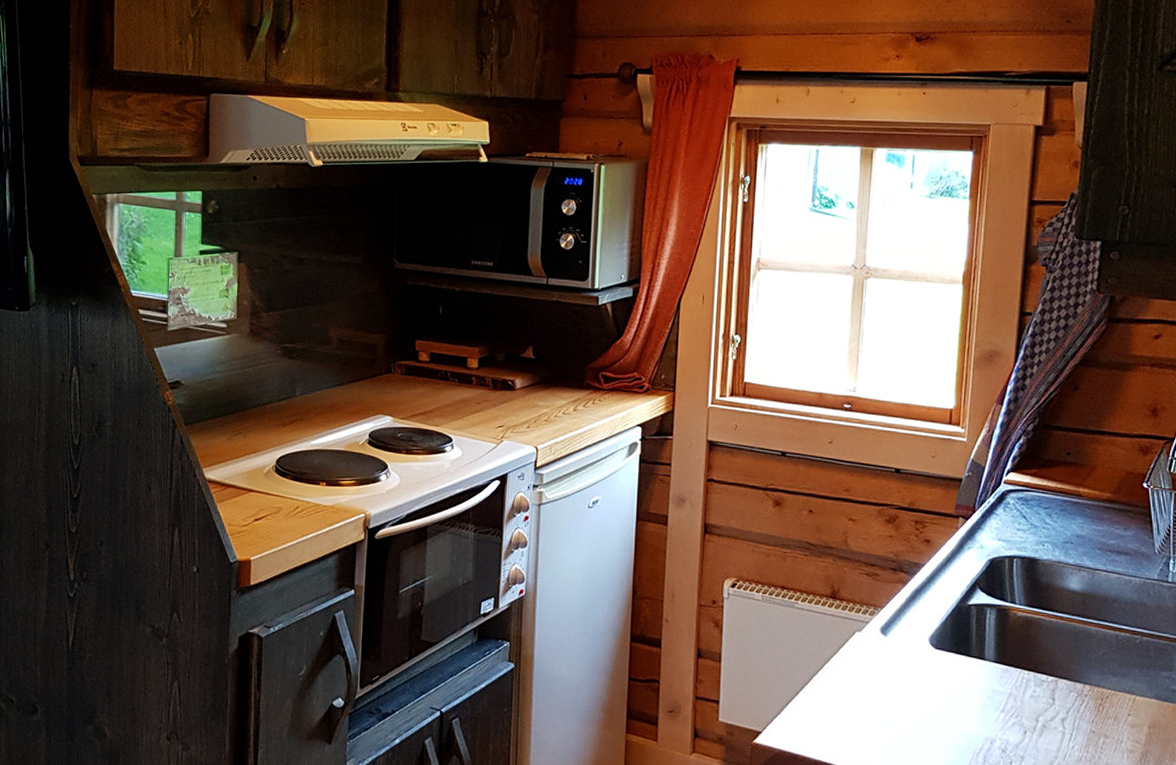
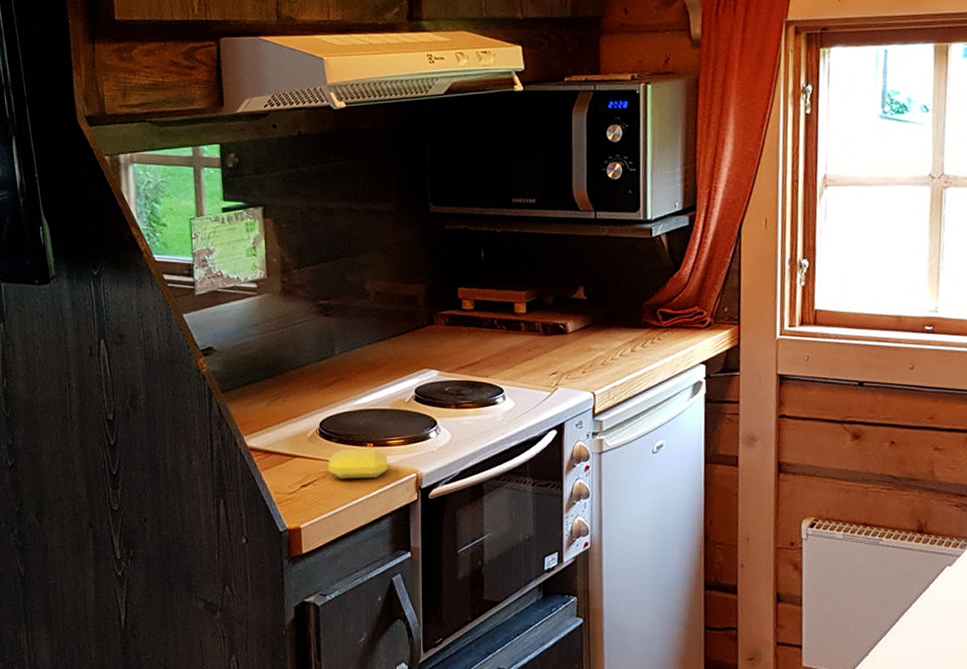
soap bar: none [281,486,338,516] -> present [328,448,388,479]

